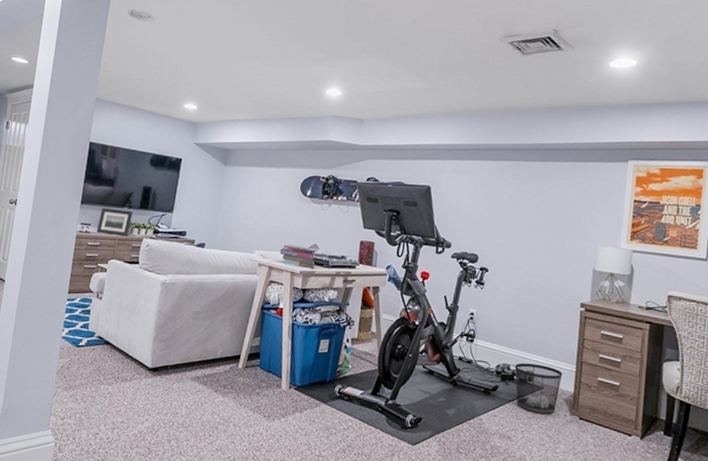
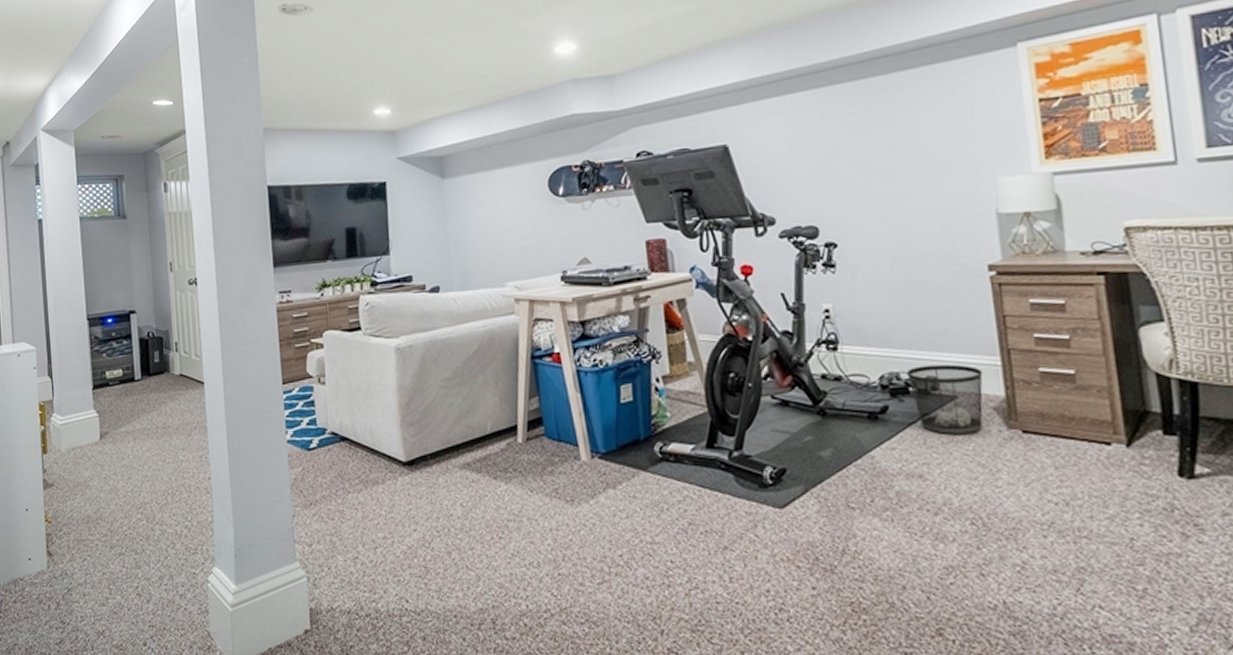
picture frame: present [96,207,134,237] -> none [299,263,341,301]
books: present [280,244,319,270] -> none [539,264,591,294]

